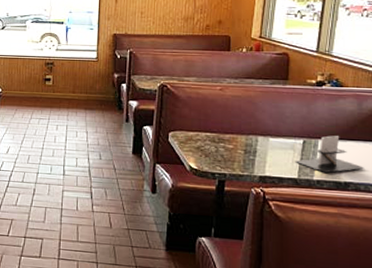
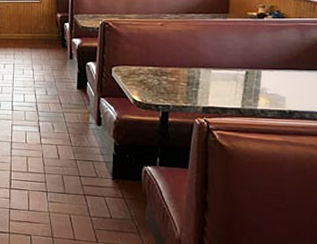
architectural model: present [295,135,364,173] -> none [238,66,309,102]

